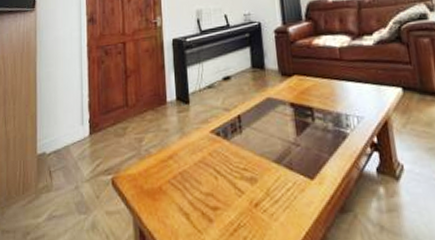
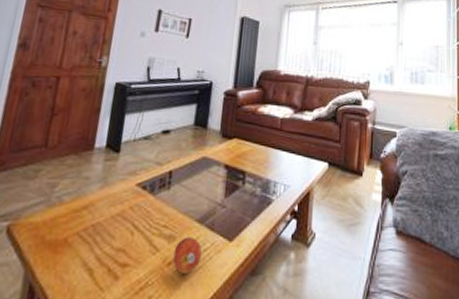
fruit: none [258,178,287,215] -> present [172,237,203,275]

